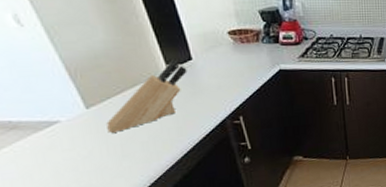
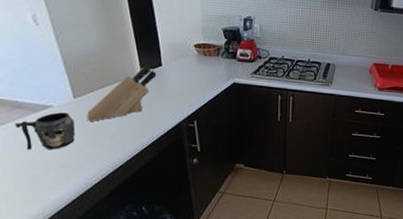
mug: none [12,126,96,176] -> present [15,112,76,150]

